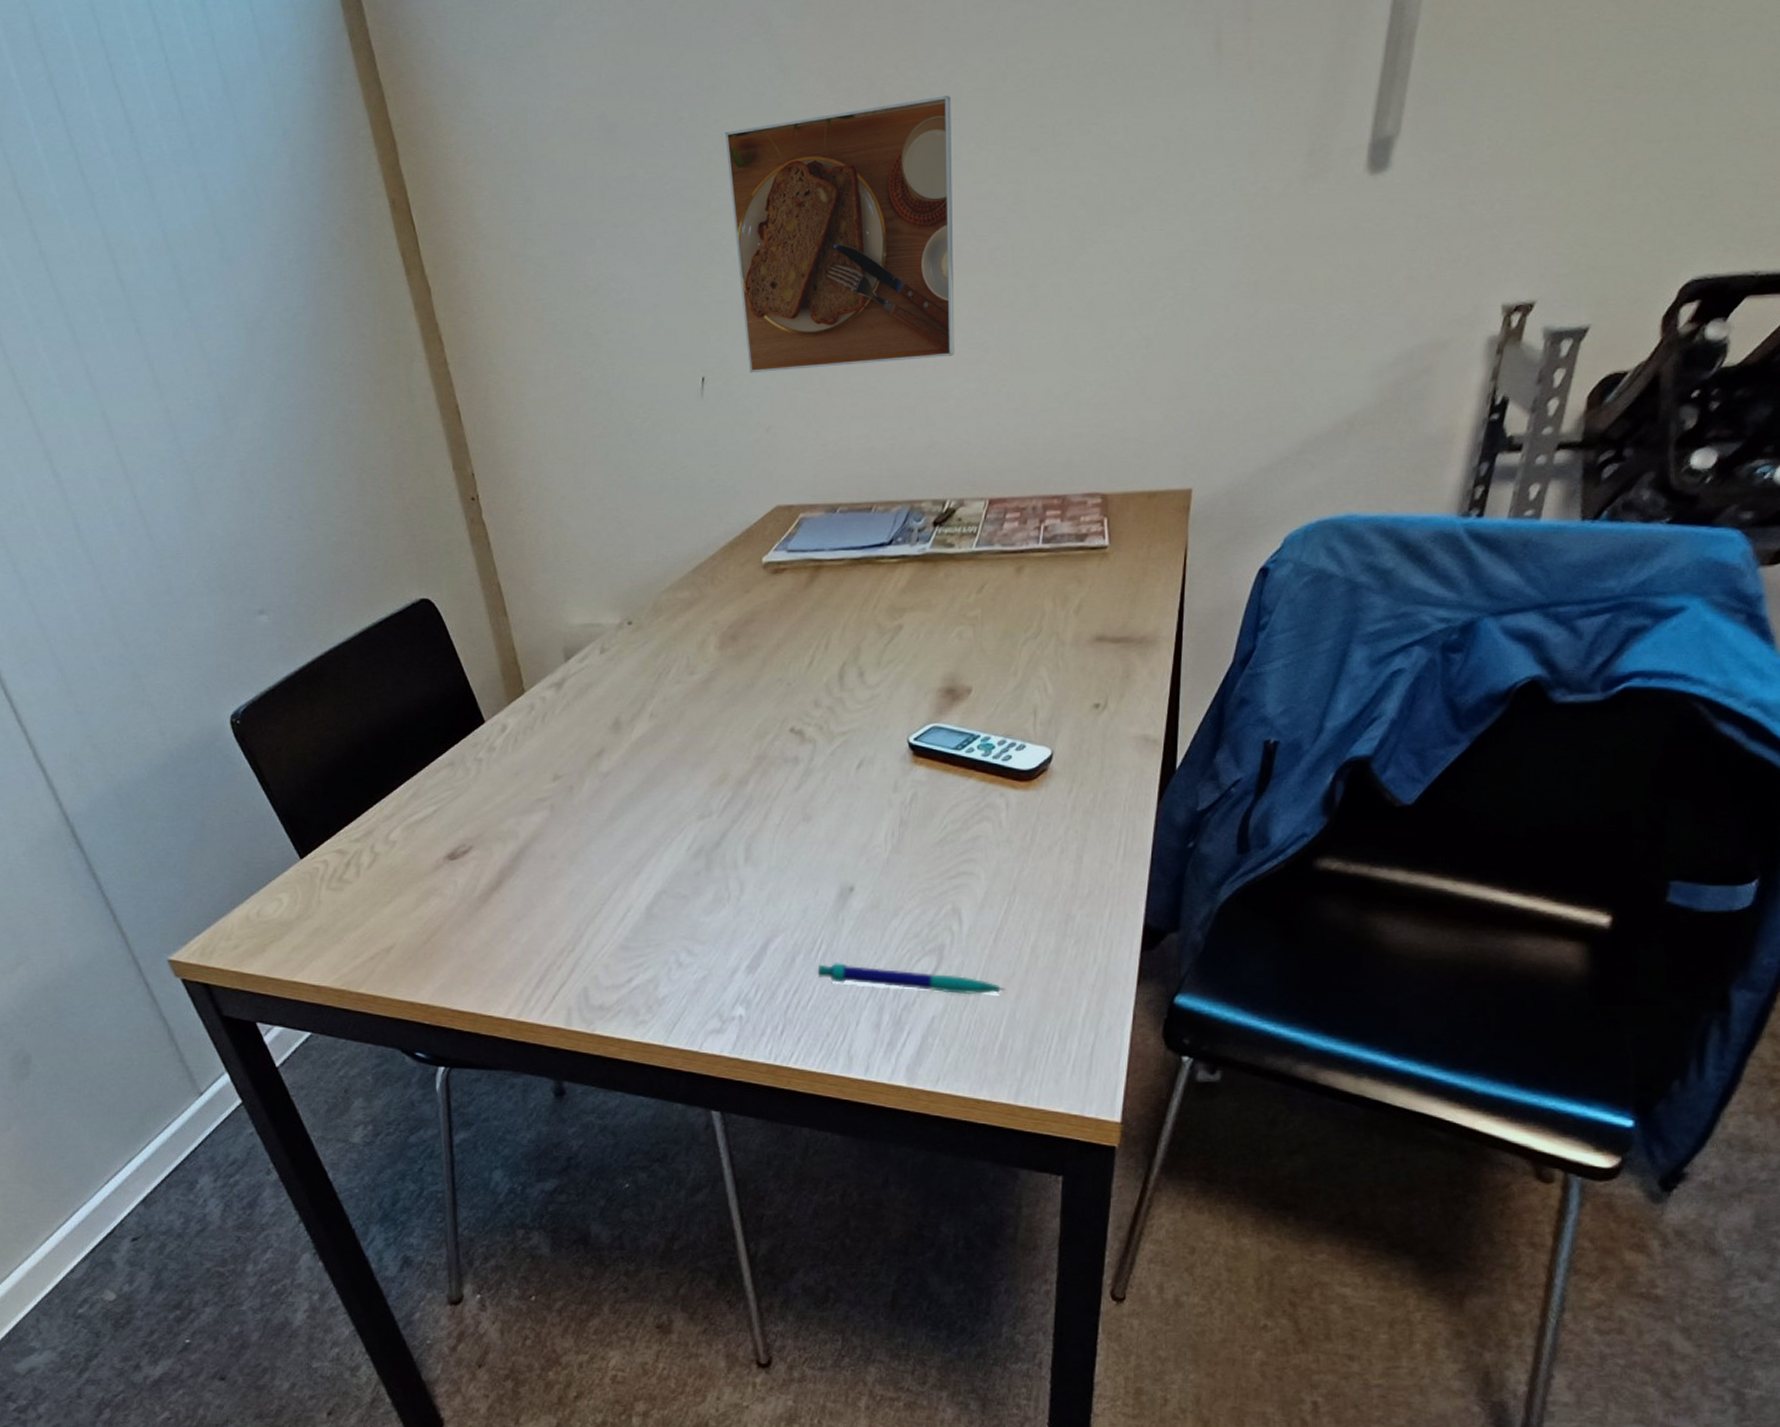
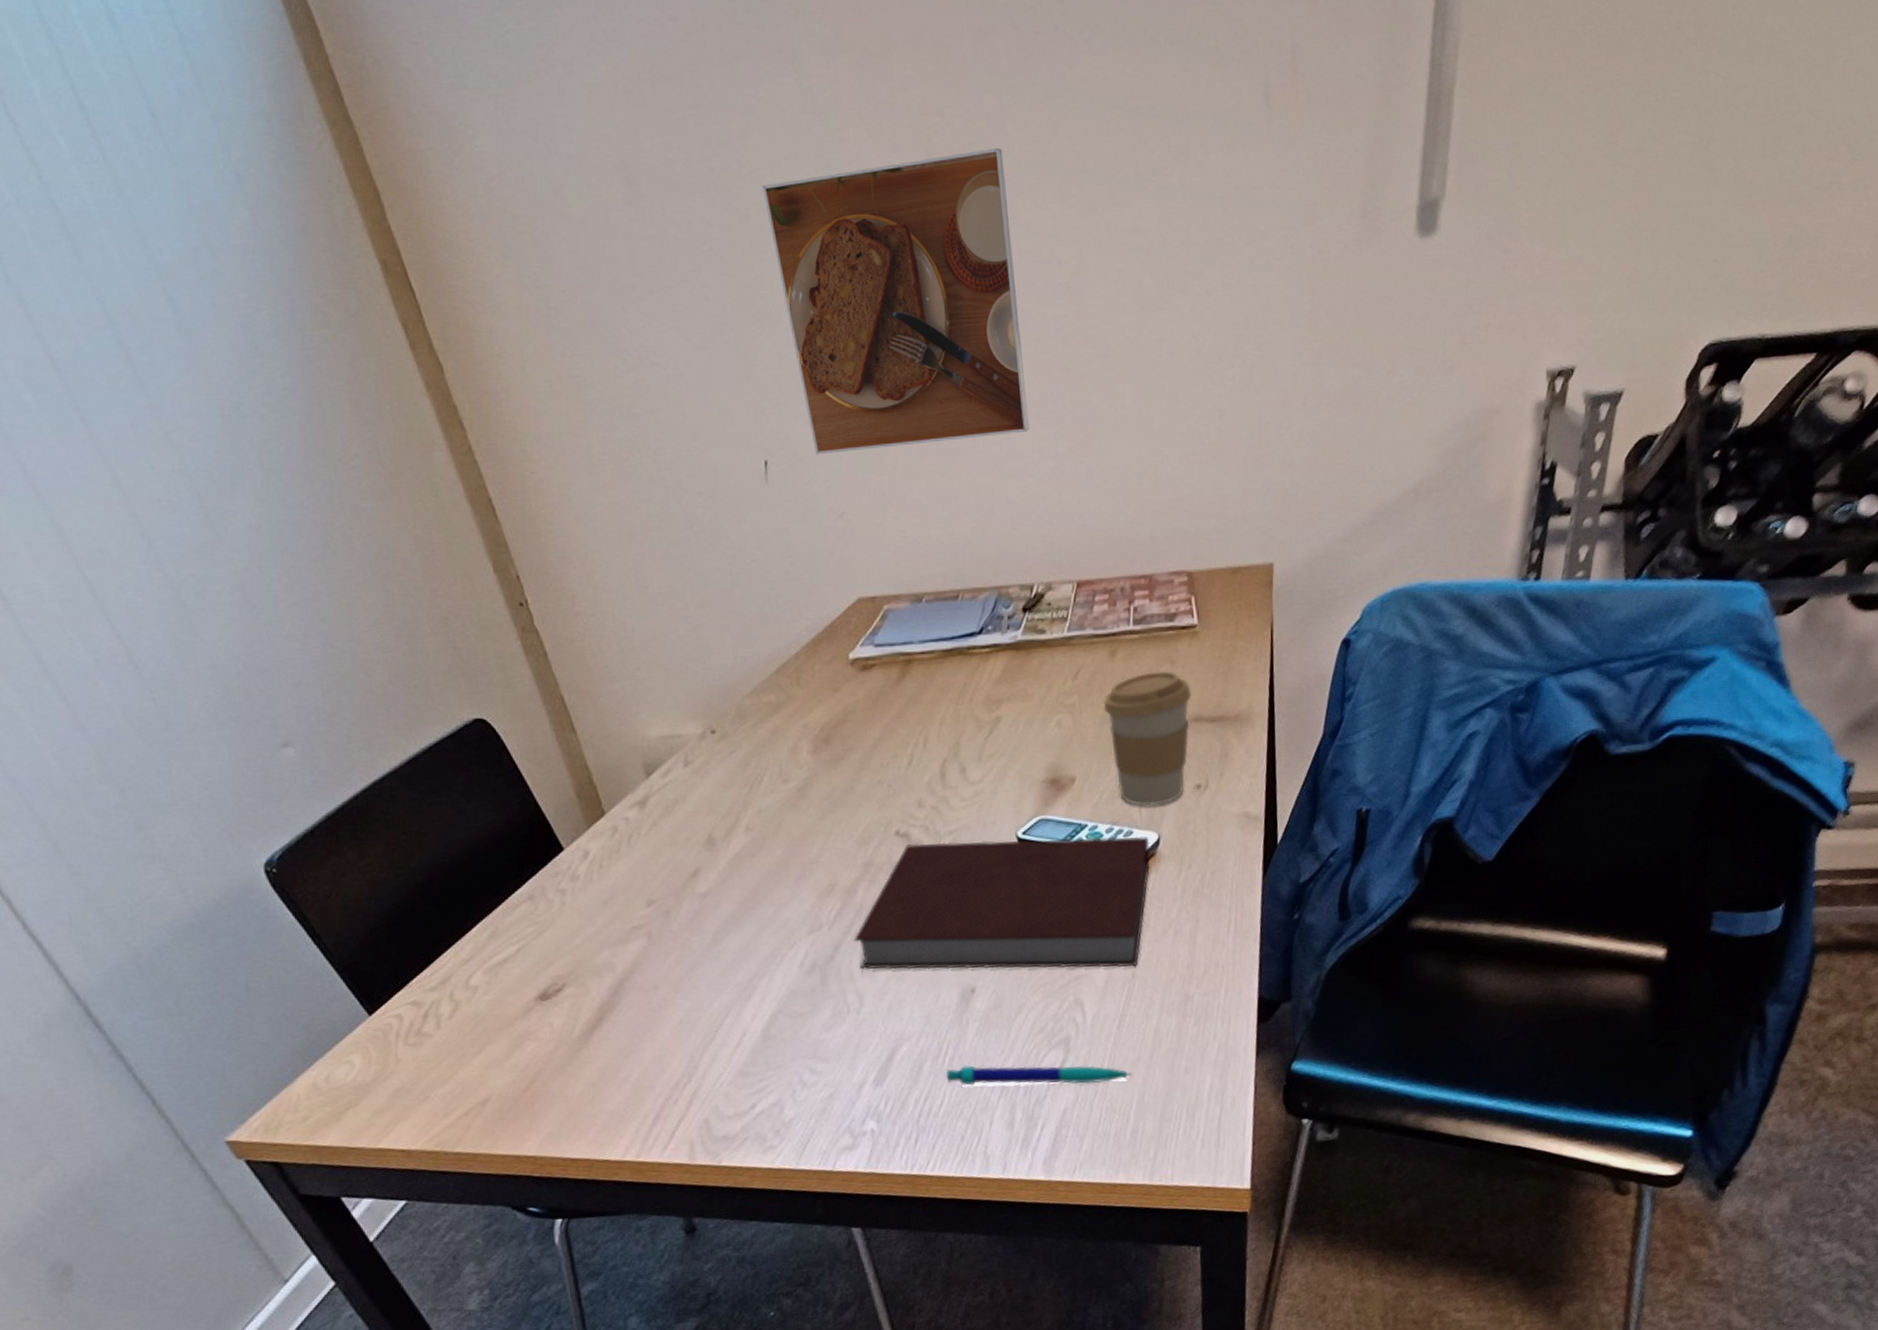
notebook: none [740,742,1042,881] -> present [853,836,1150,970]
coffee cup: none [1006,590,1098,722] -> present [1103,671,1192,807]

